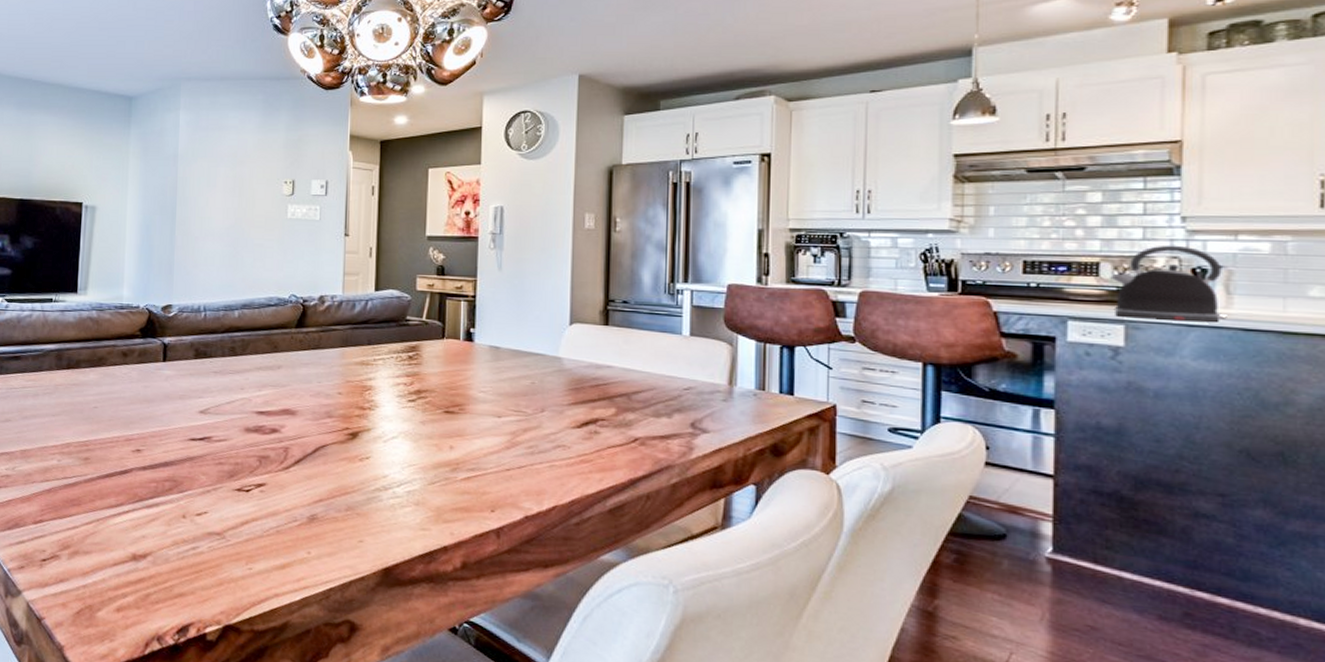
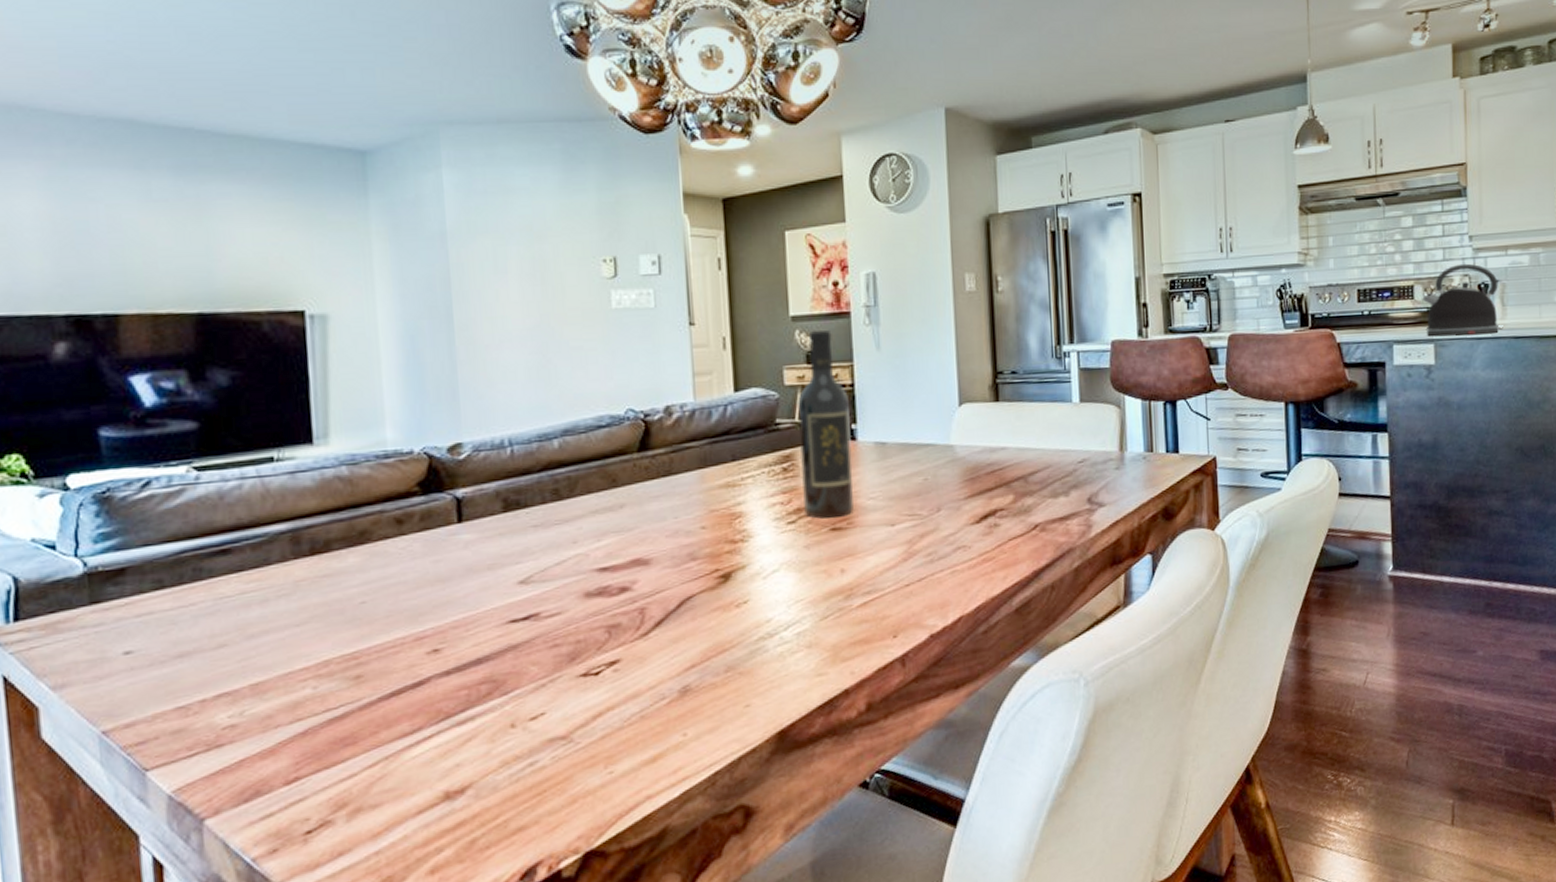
wine bottle: none [423,250,470,403] -> present [798,330,854,518]

